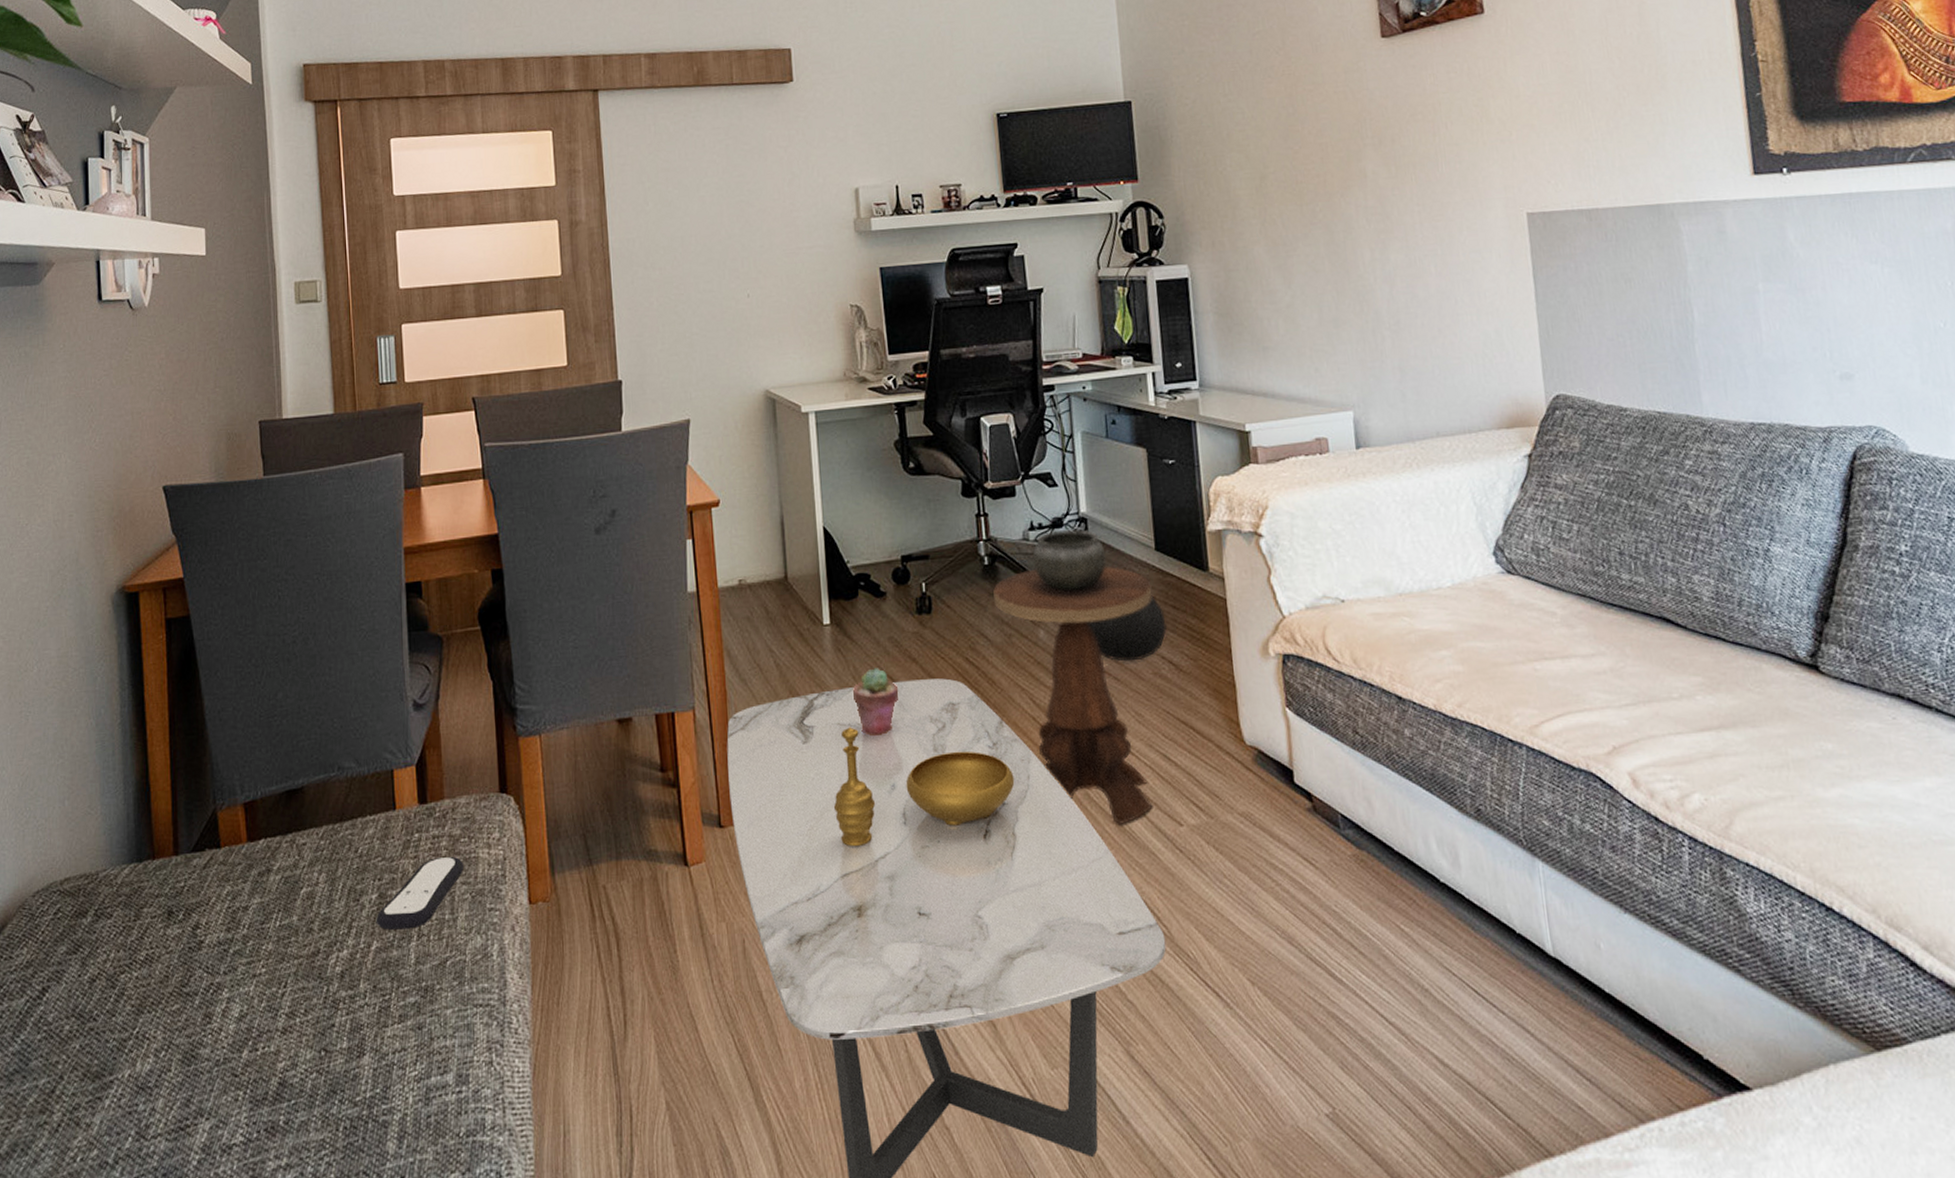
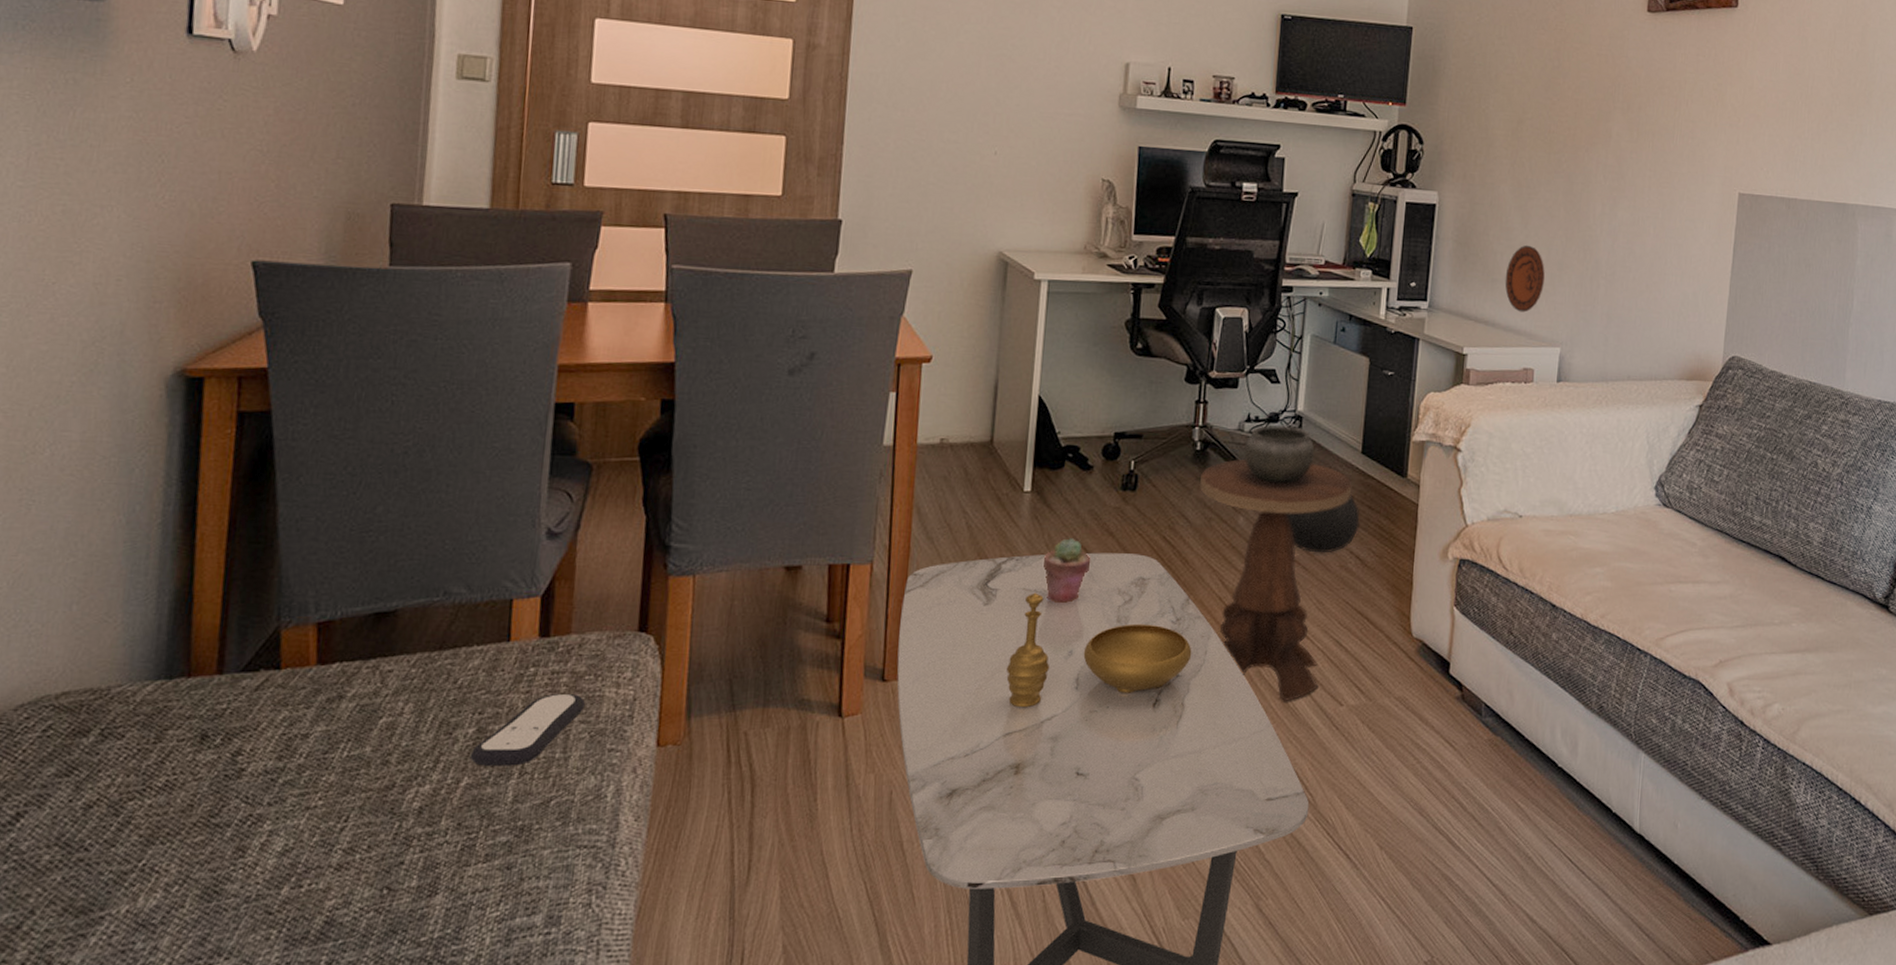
decorative plate: none [1276,305,1322,379] -> present [1504,245,1545,313]

